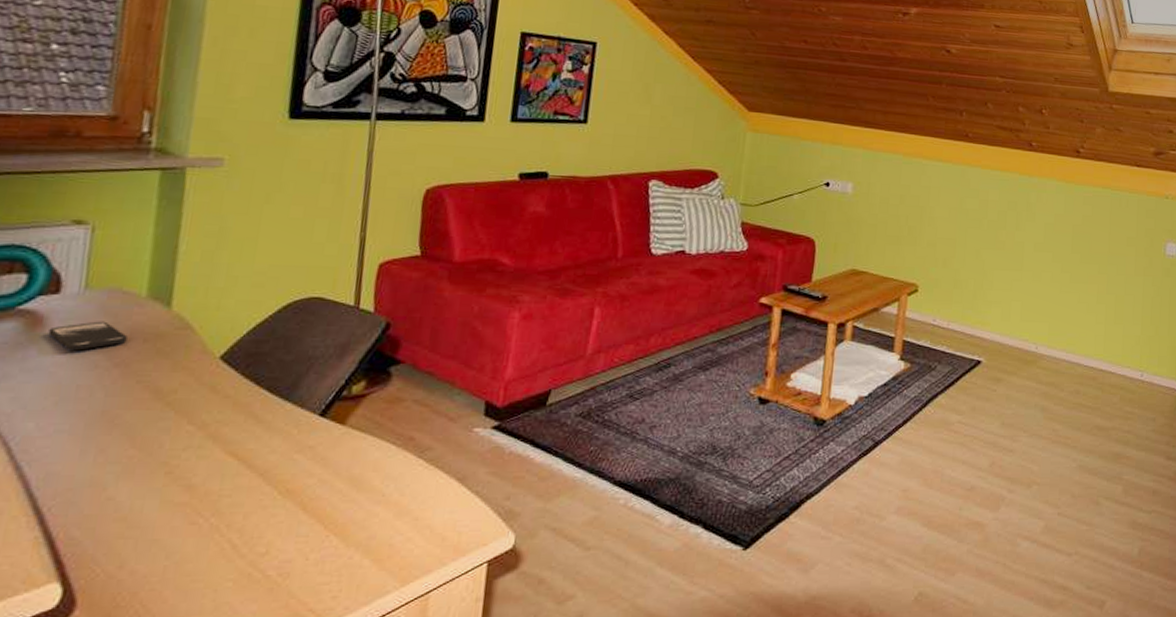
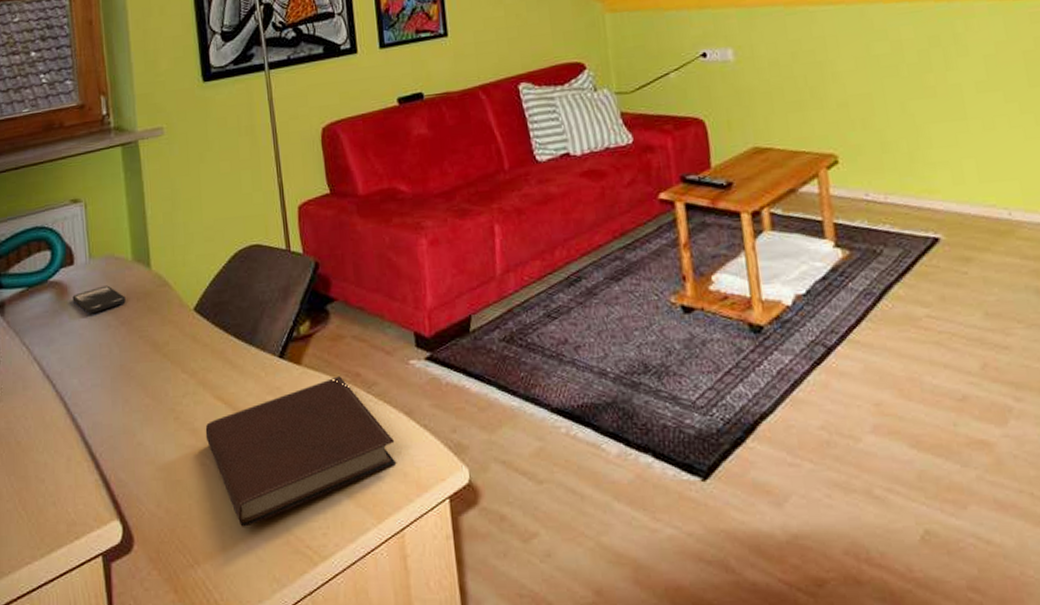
notebook: none [204,439,440,590] -> present [205,376,397,527]

